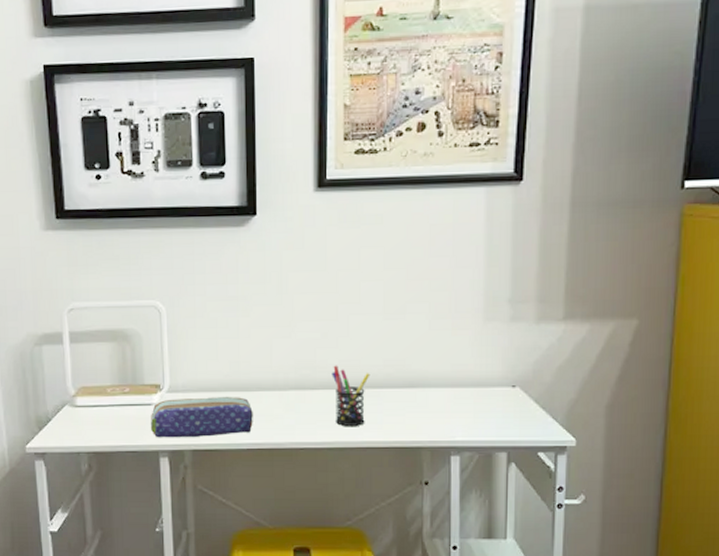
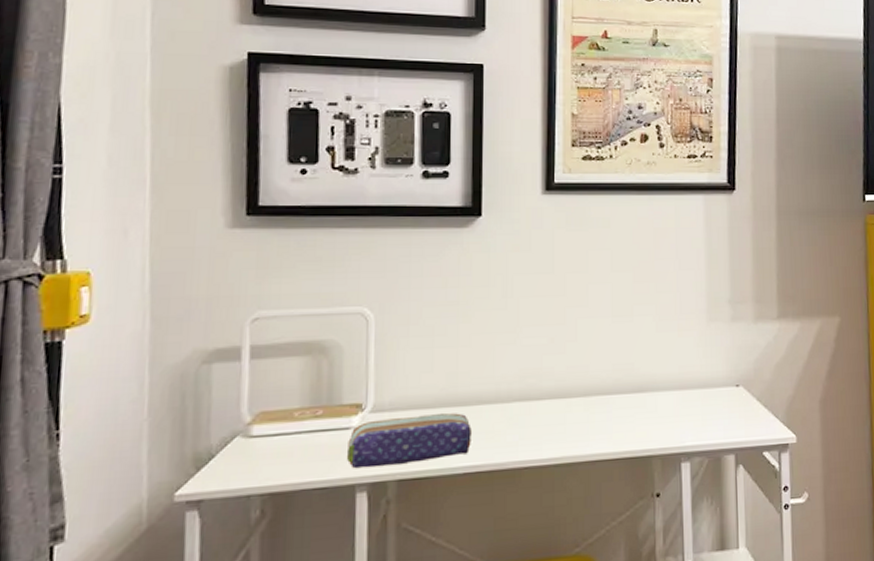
pen holder: present [332,365,371,426] -> none [559,372,599,439]

